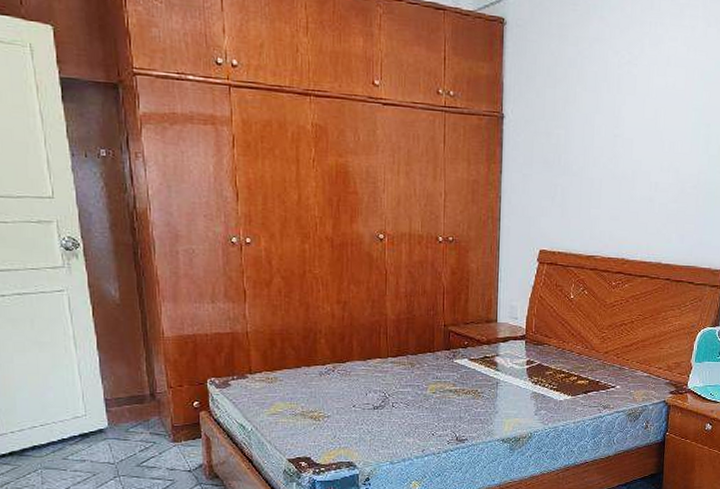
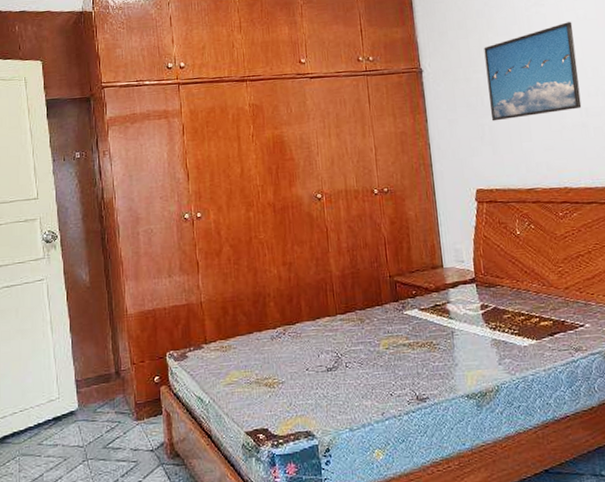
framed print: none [565,88,660,183] -> present [483,22,582,121]

